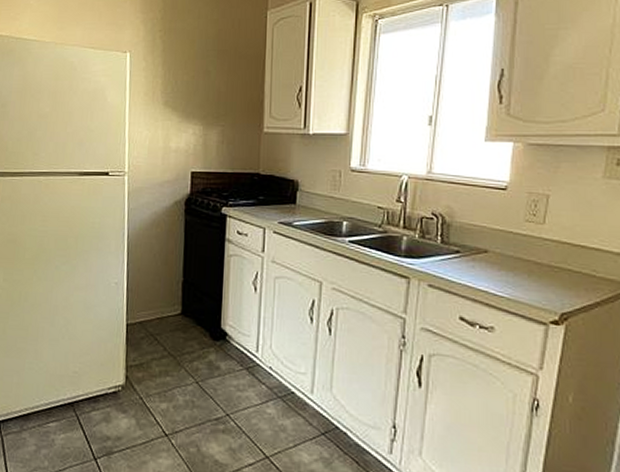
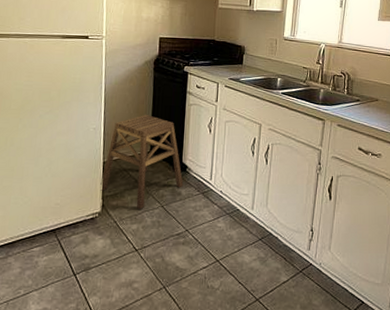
stool: none [123,267,223,384] -> present [100,115,184,209]

